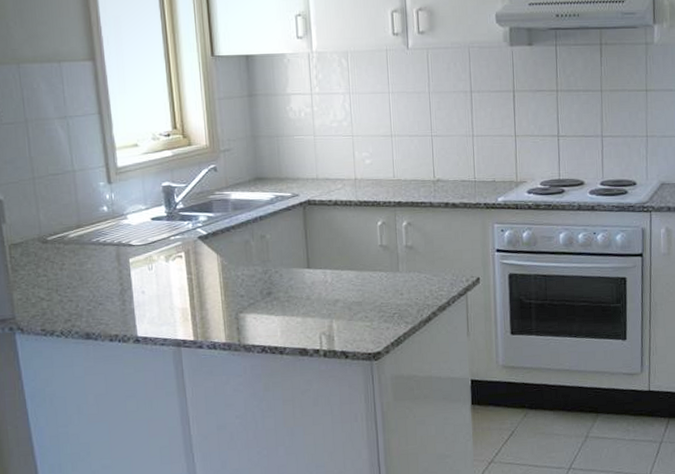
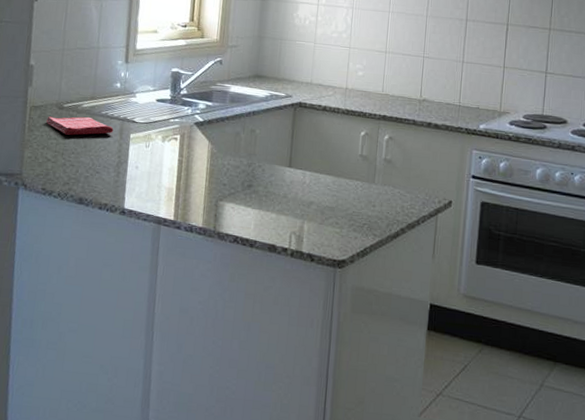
dish towel: none [30,247,110,270] -> present [46,116,114,135]

